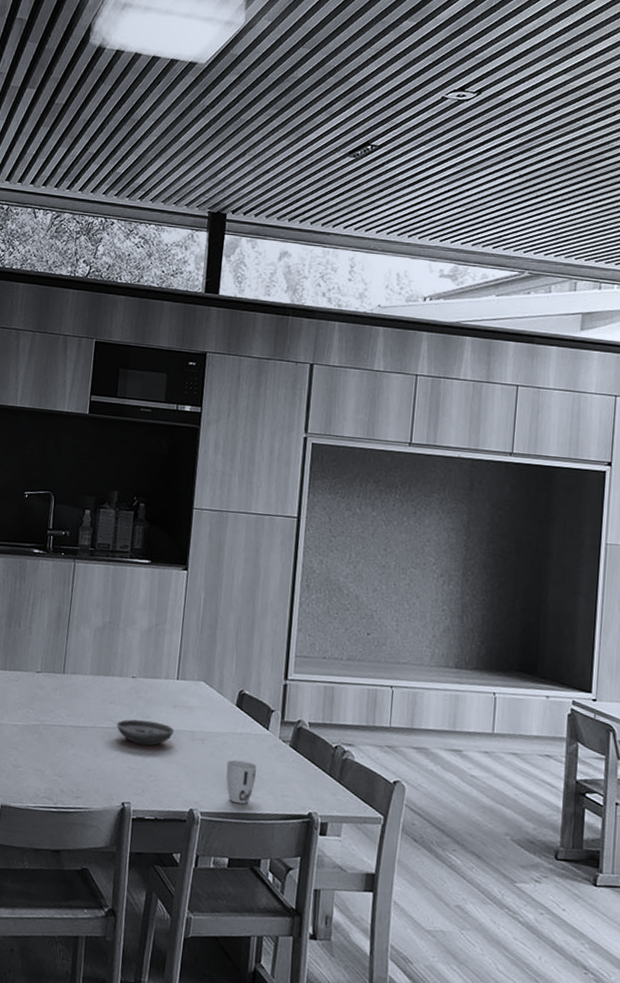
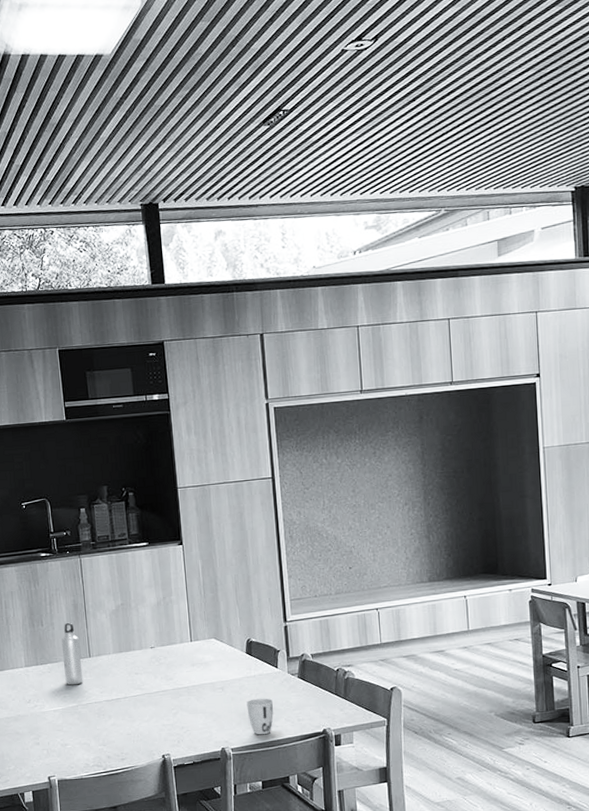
water bottle: none [32,630,56,702] -> present [62,622,83,686]
decorative bowl: present [116,719,175,746] -> none [145,681,197,704]

